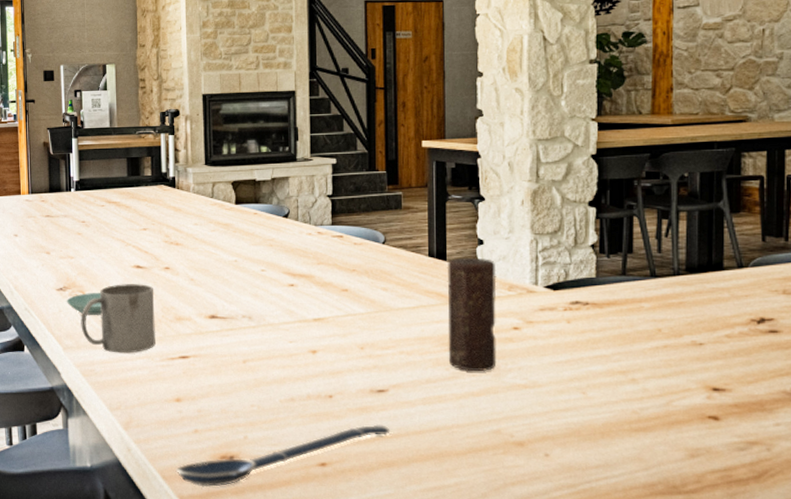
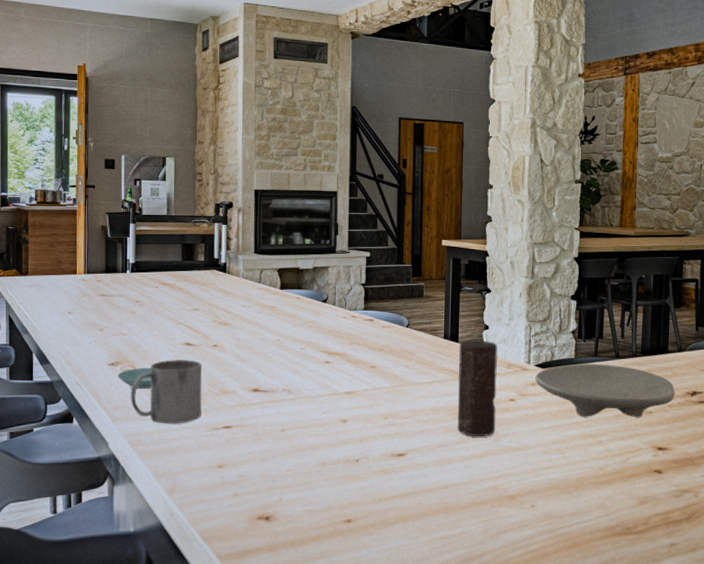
spoon: present [175,423,390,487] -> none [215,483,407,546]
bowl: none [545,284,735,351] -> present [535,364,675,418]

